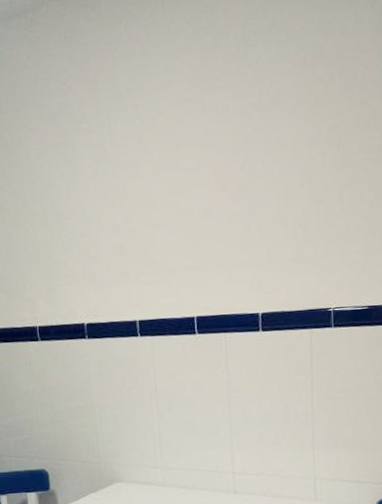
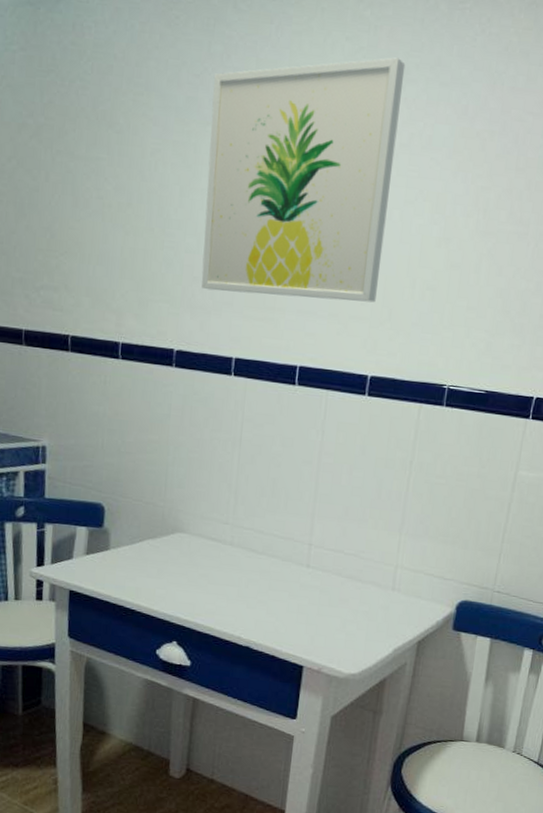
wall art: none [78,28,254,266] -> present [201,57,406,303]

